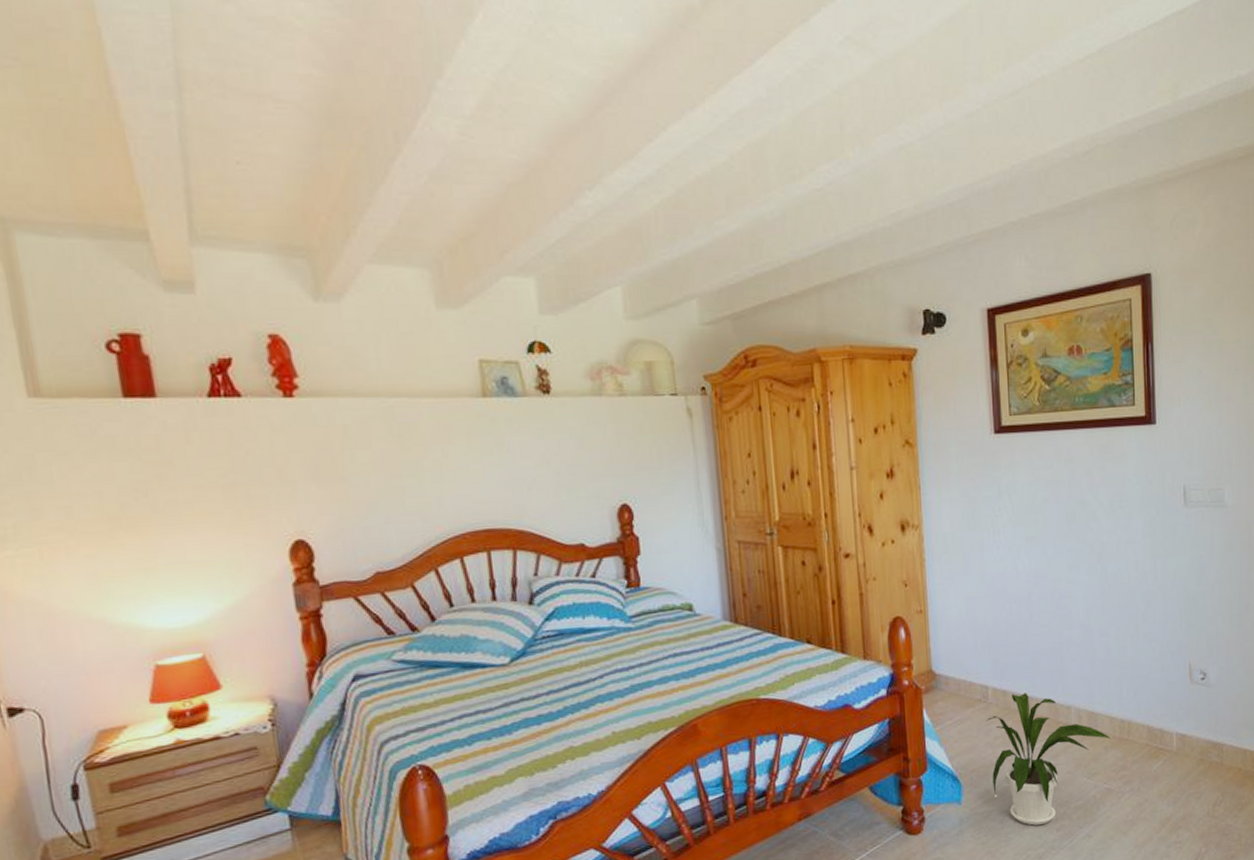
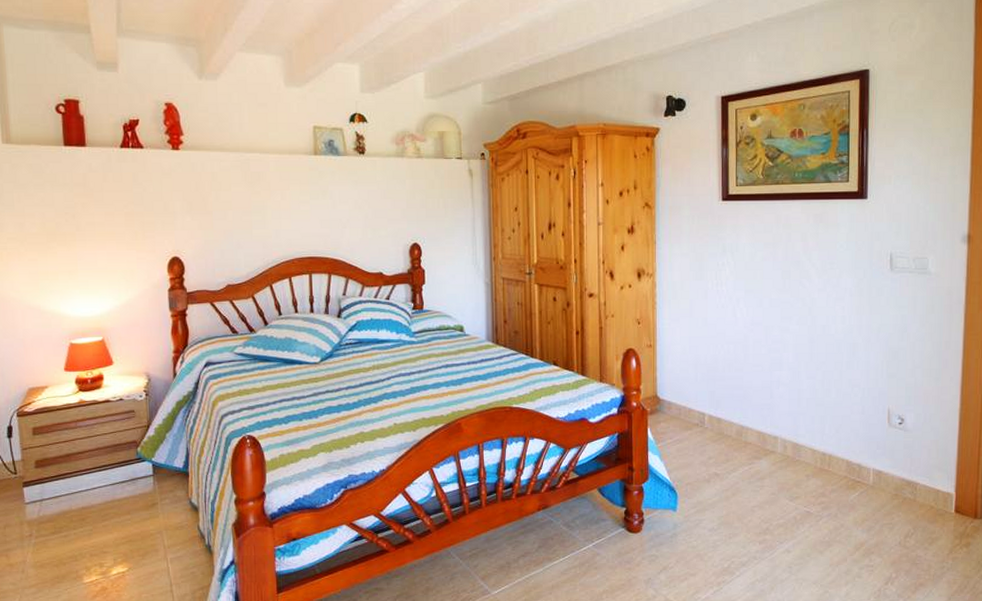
house plant: present [986,693,1111,825] -> none [702,422,813,536]

